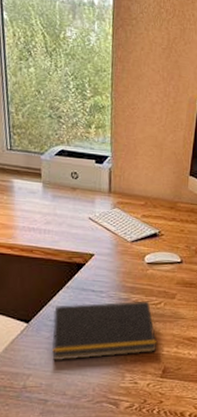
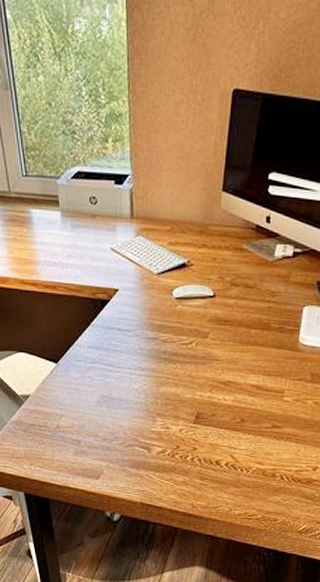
notepad: present [52,301,158,361] -> none [81,340,190,403]

